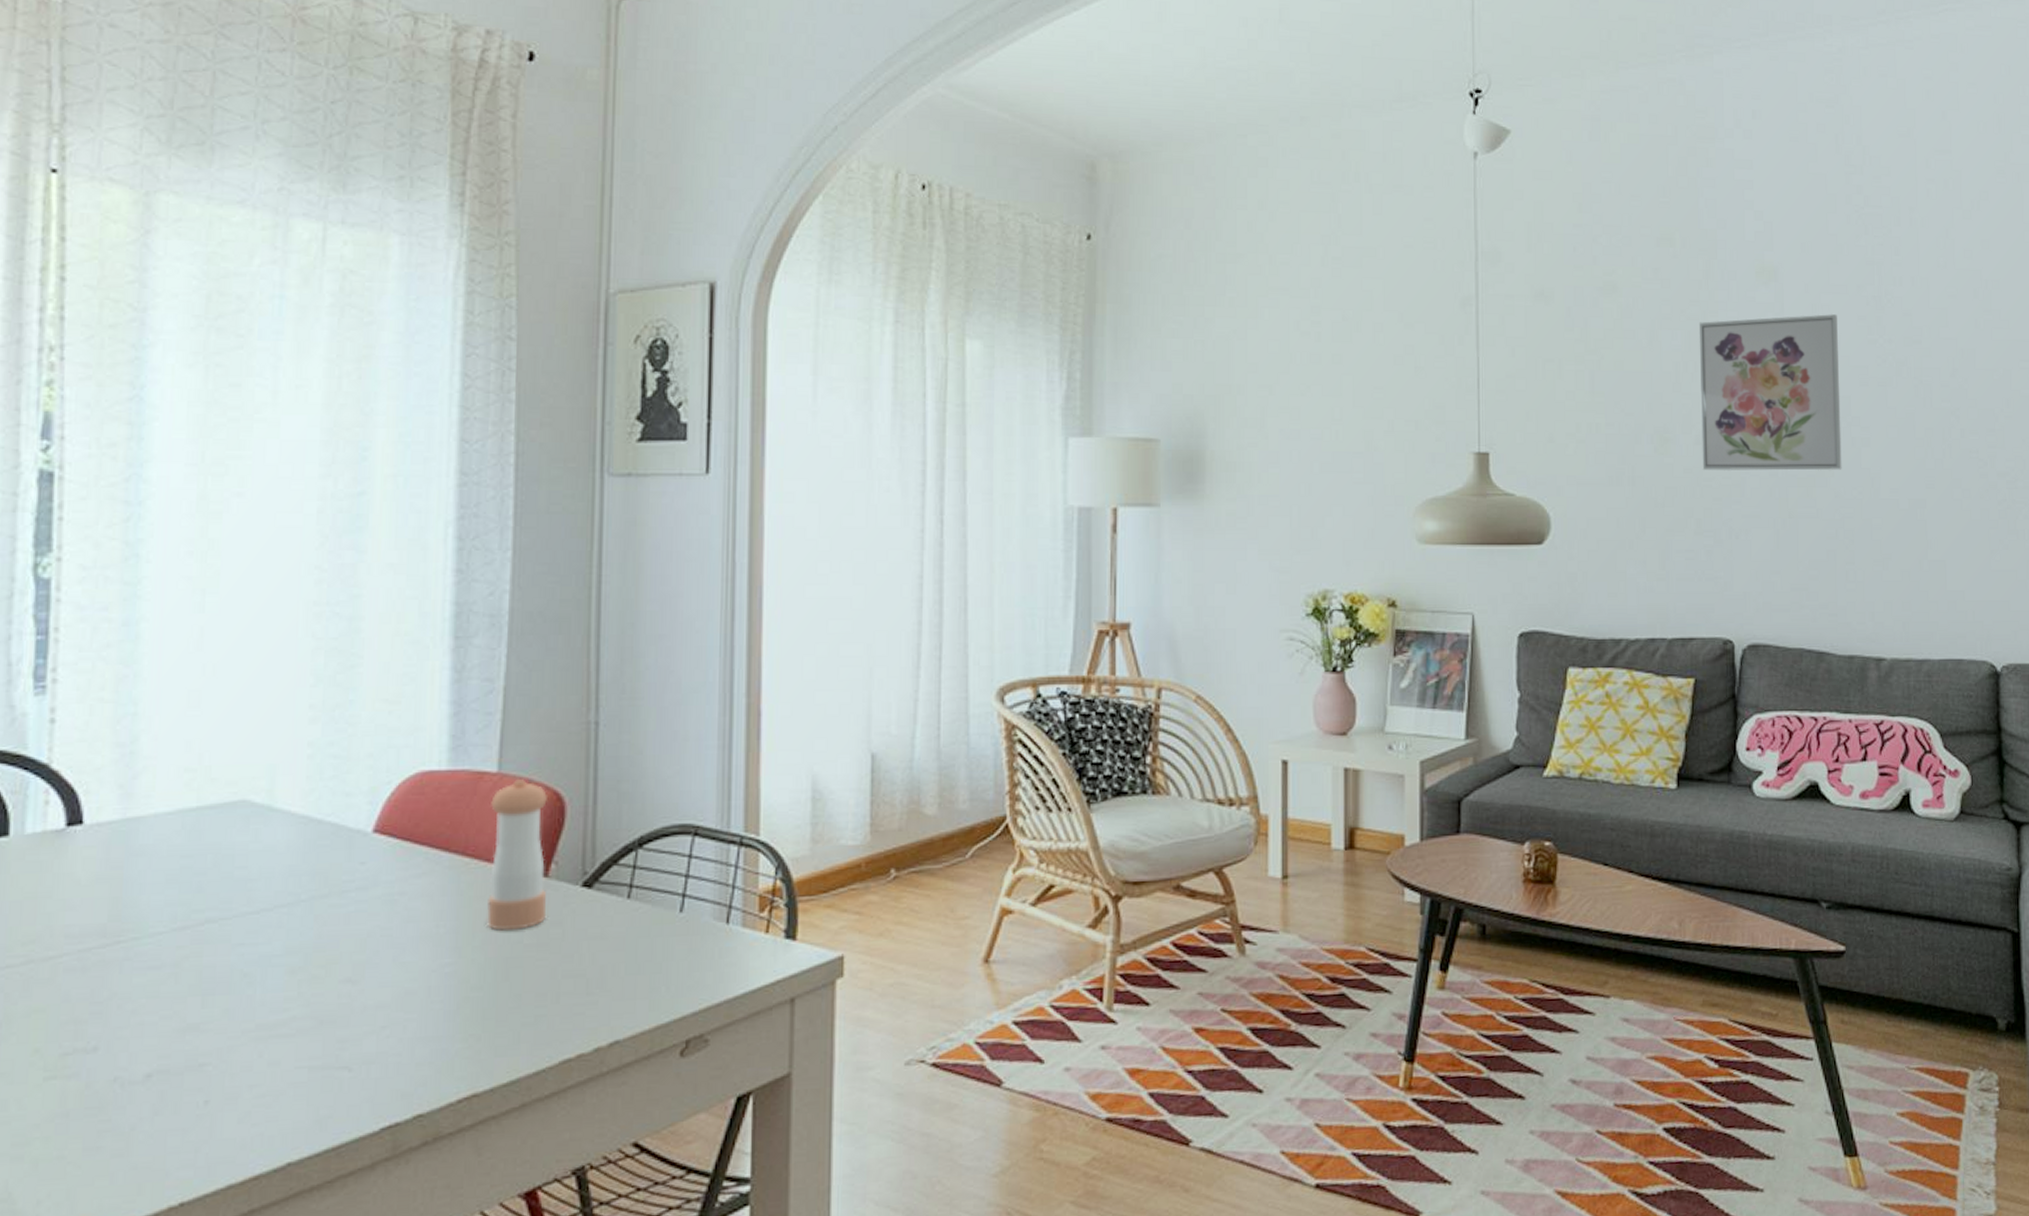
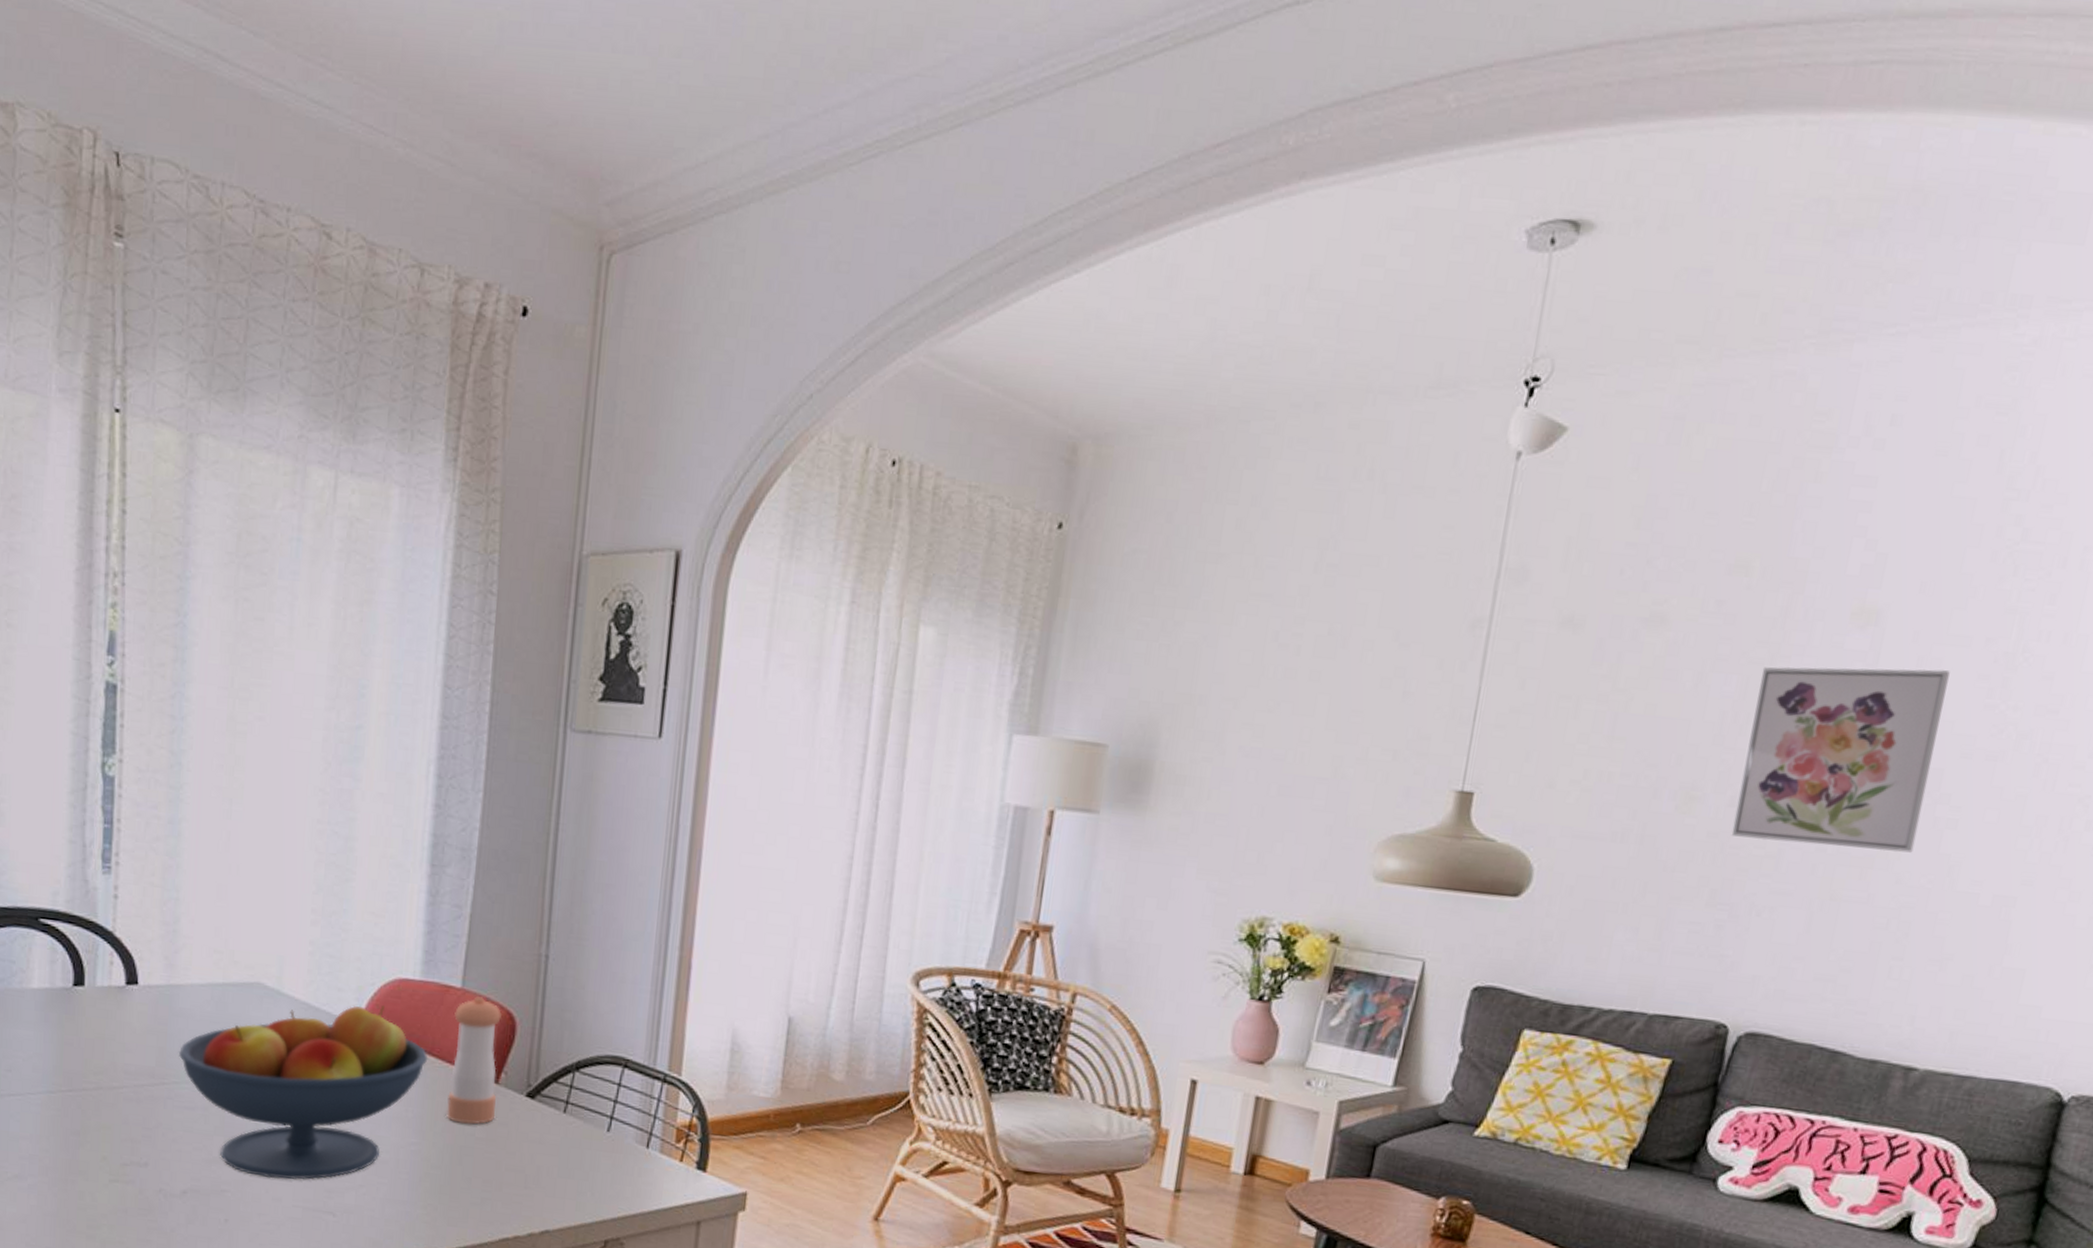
fruit bowl: none [138,806,461,1039] -> present [178,1005,428,1179]

